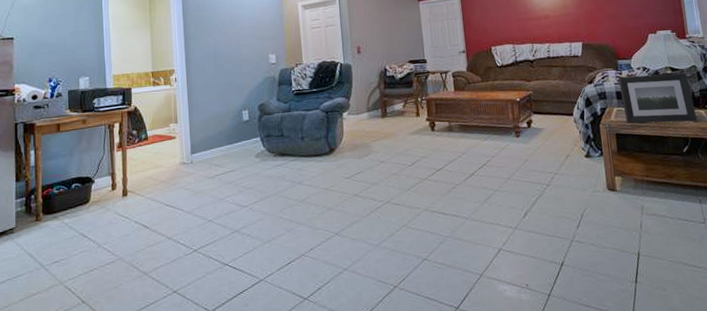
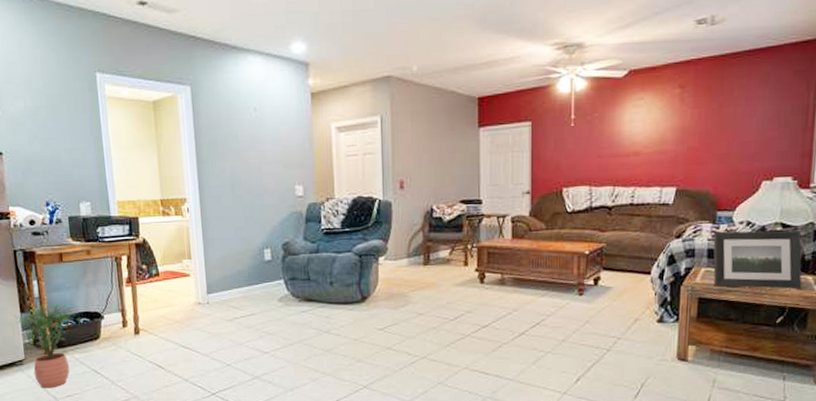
potted plant: none [10,171,74,256] -> present [14,303,82,389]

